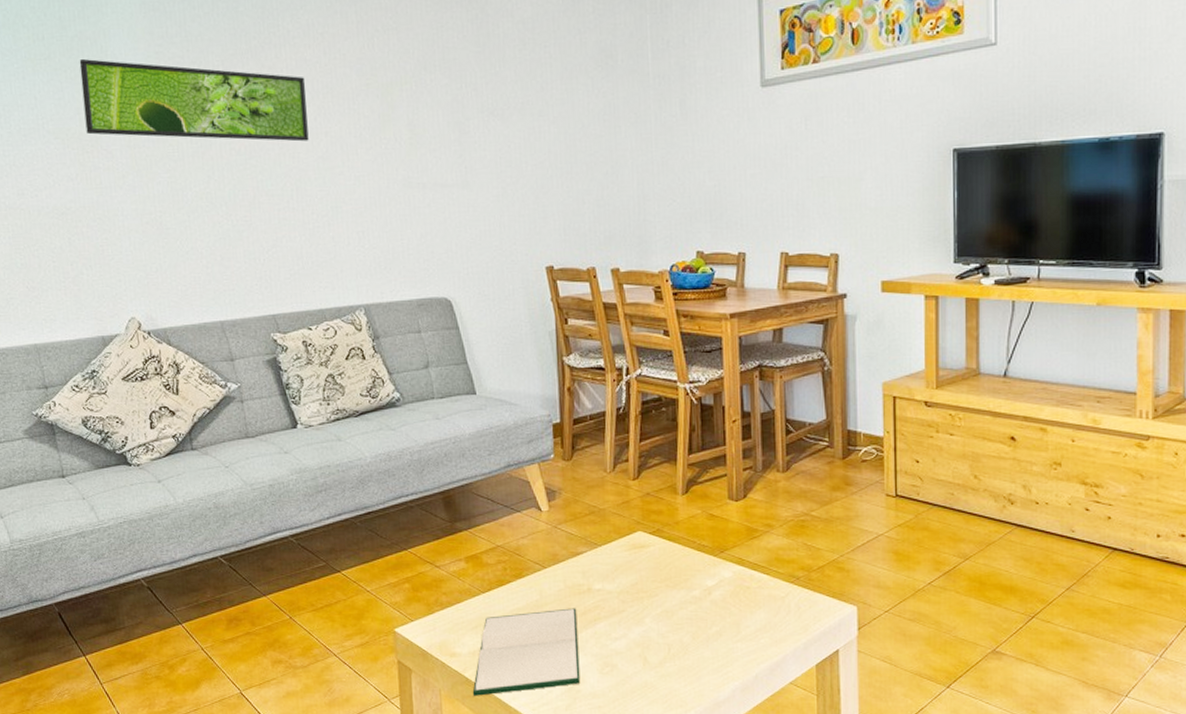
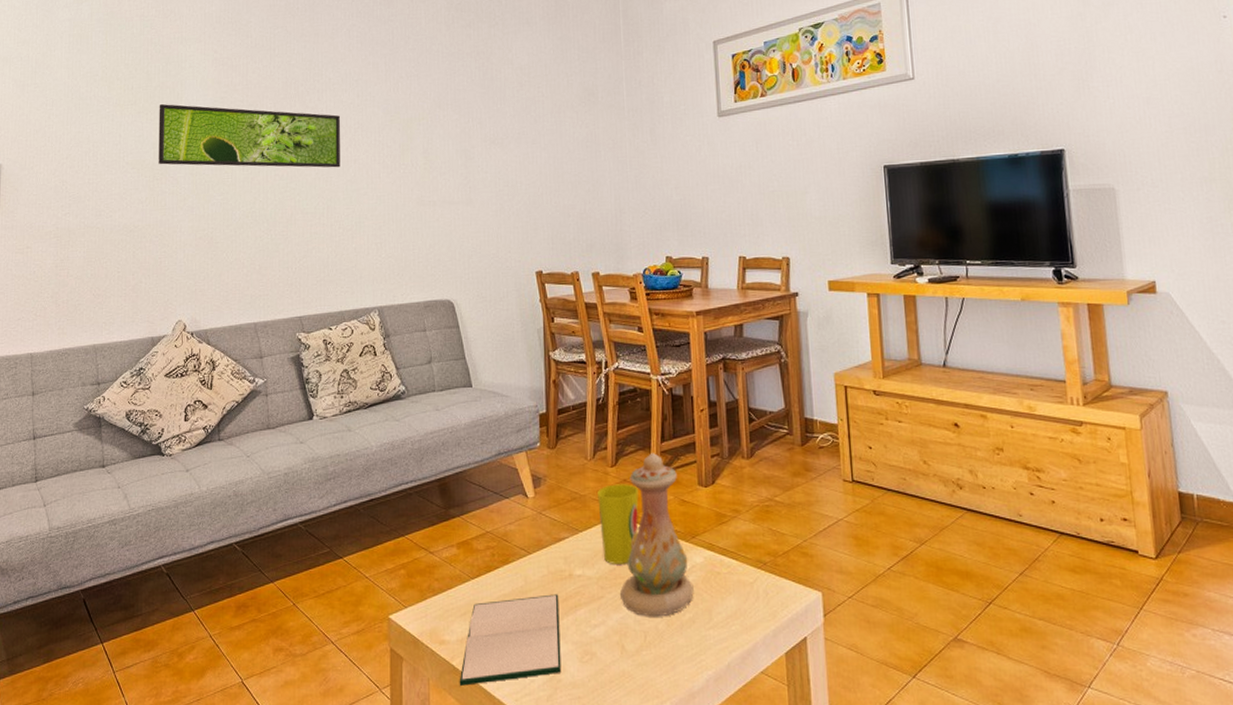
cup: none [618,497,663,579] -> present [598,484,639,564]
vase: none [641,464,721,631] -> present [619,452,694,617]

